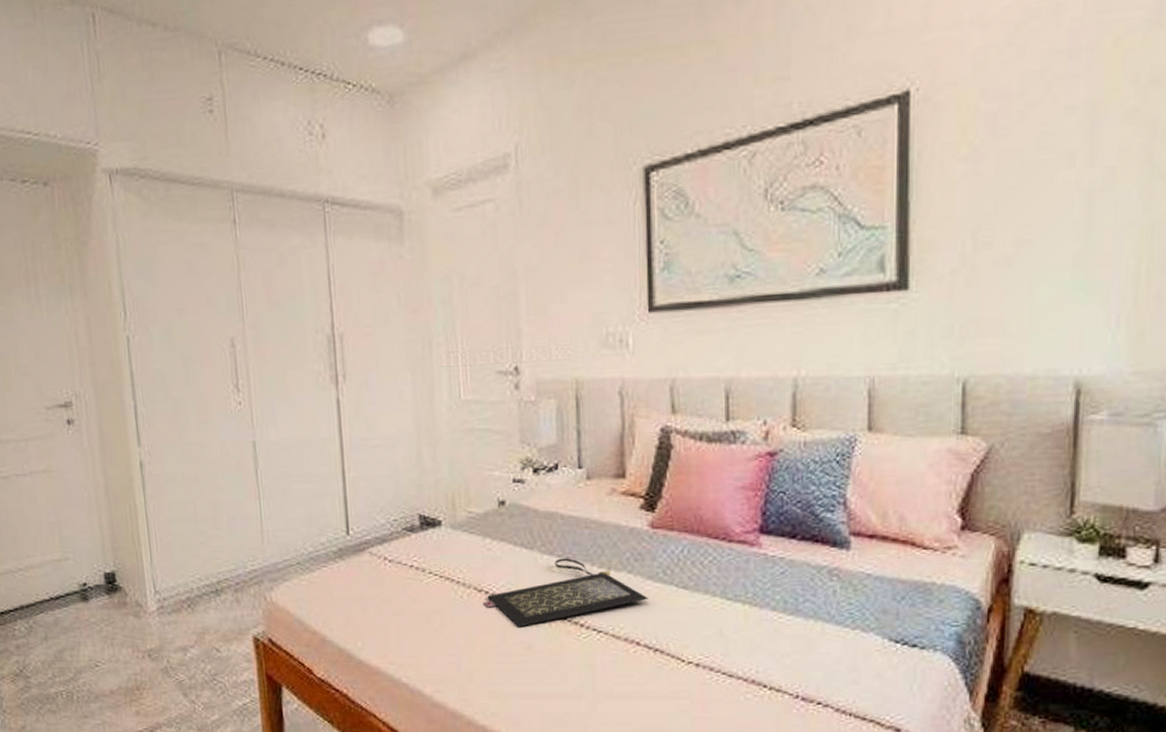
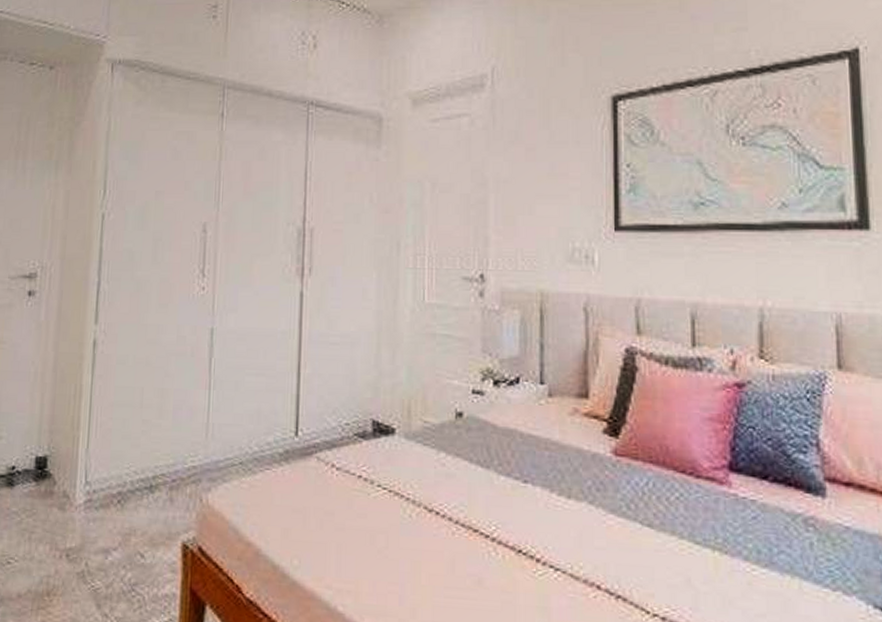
clutch bag: present [484,558,648,628] -> none [433,481,610,557]

